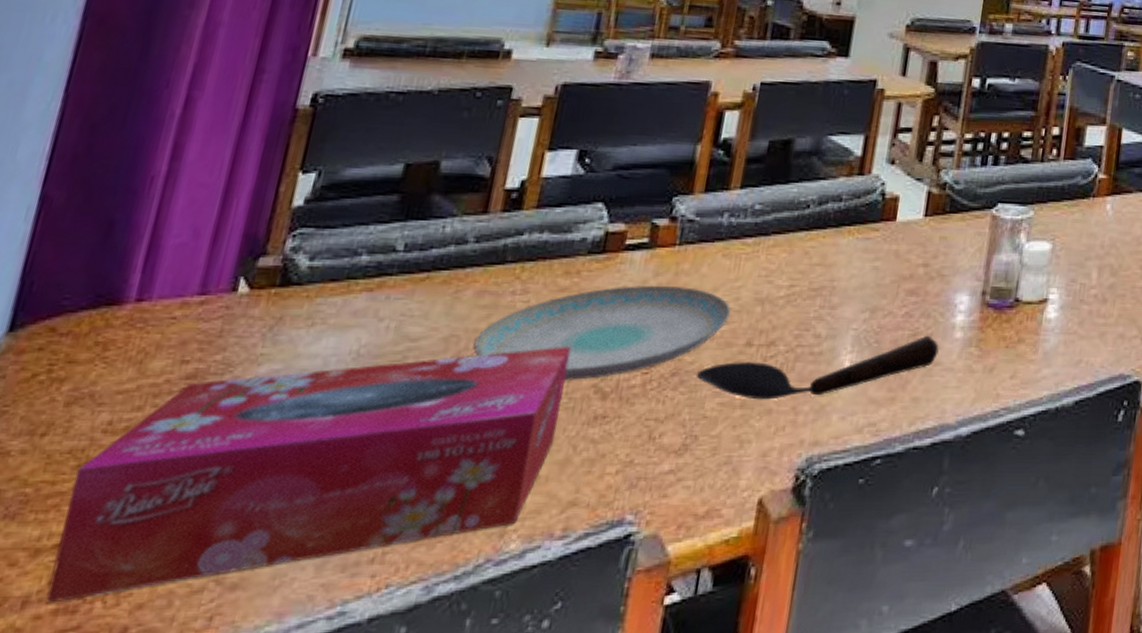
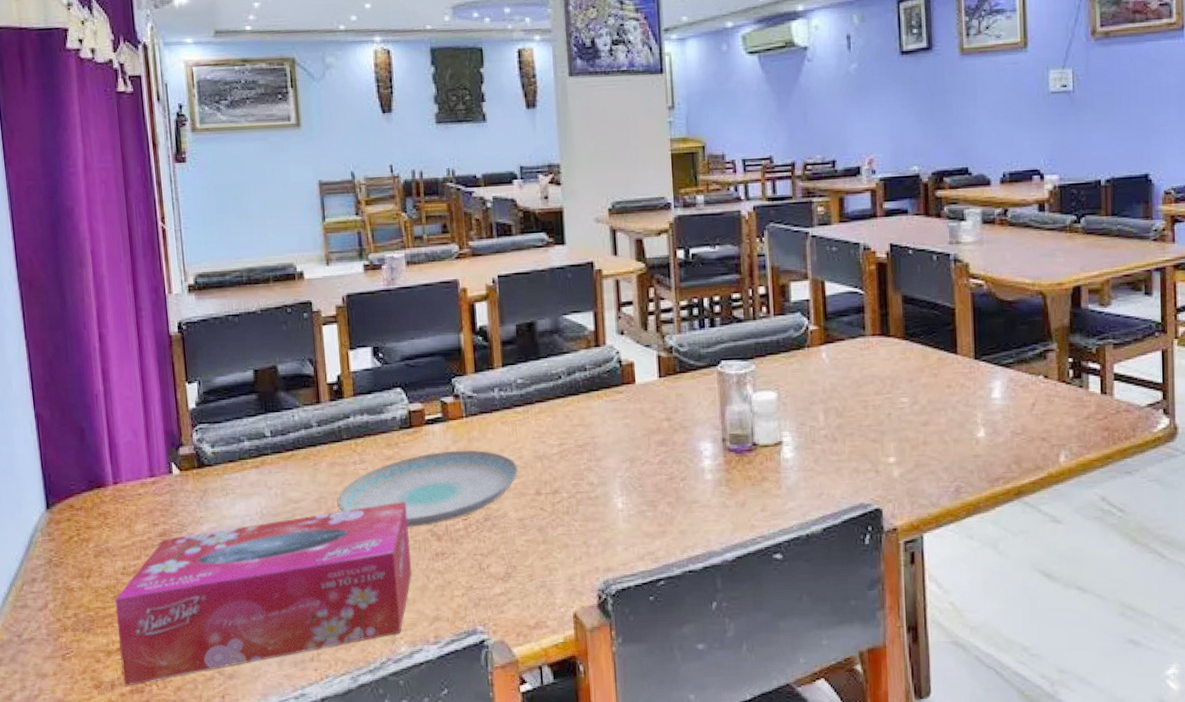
spoon: present [696,335,939,400] -> none [503,478,694,537]

